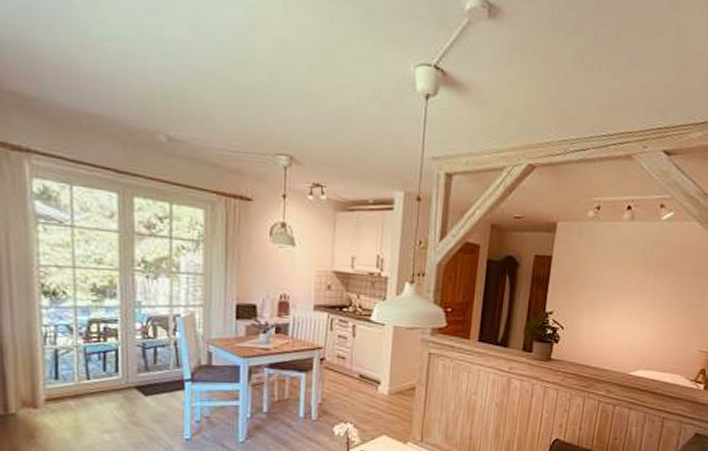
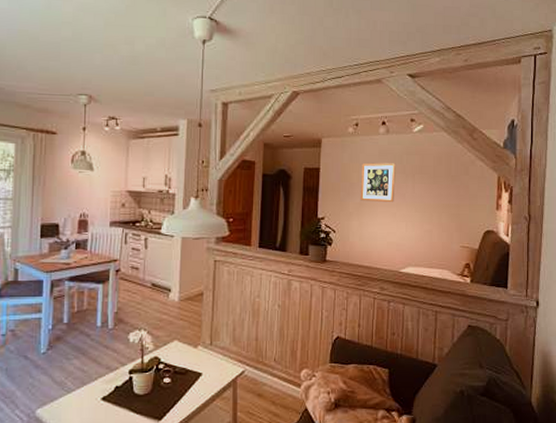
wall art: none [594,253,638,299] -> present [360,163,396,203]

